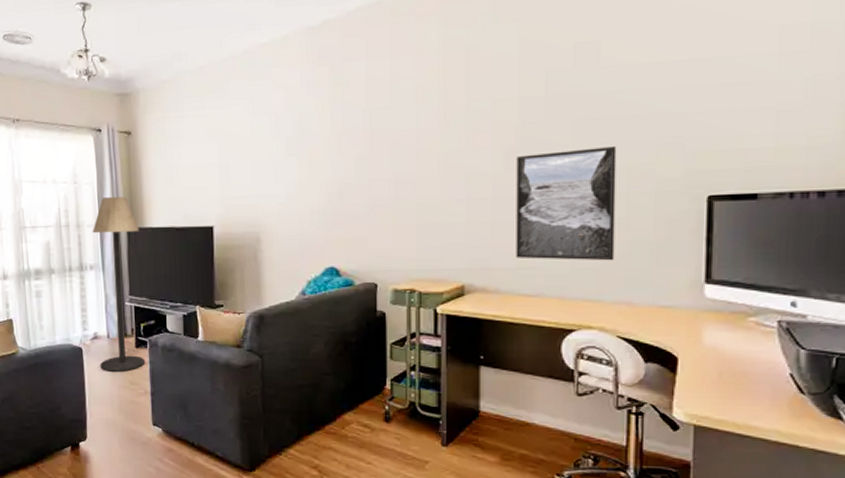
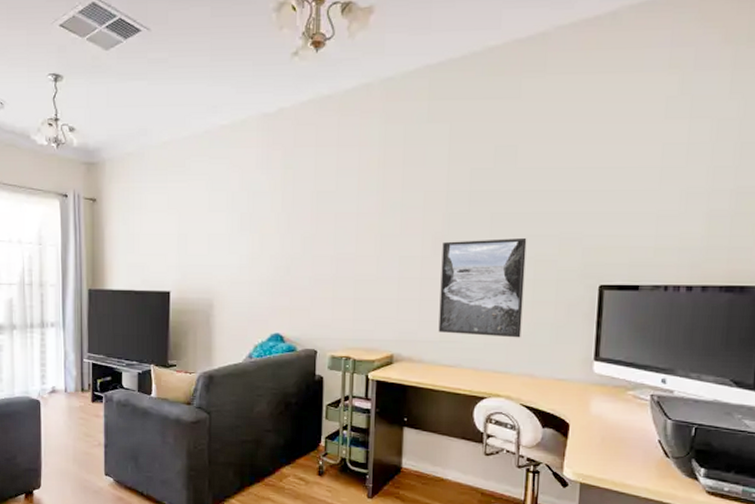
floor lamp: present [92,197,146,372] -> none [54,259,101,424]

